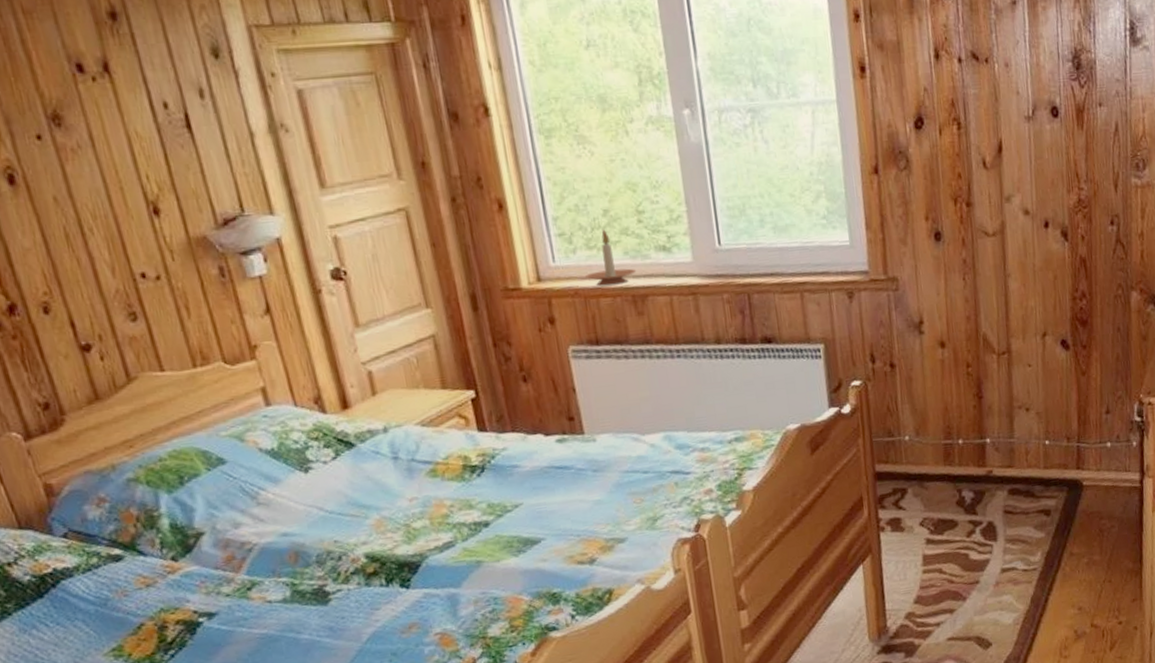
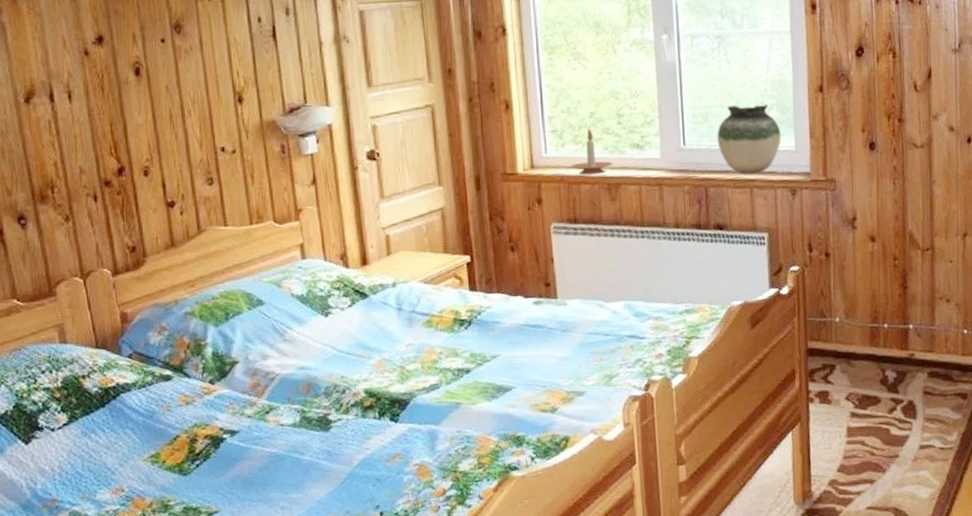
vase: none [757,190,833,277] -> present [716,103,781,174]

